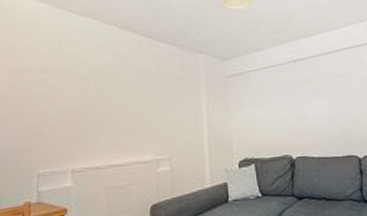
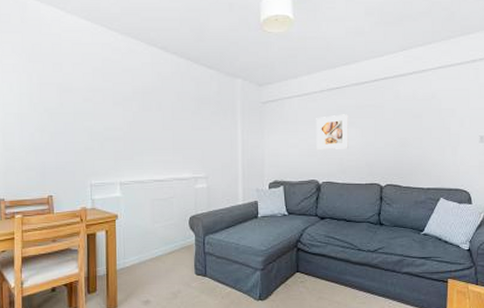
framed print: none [283,84,320,123] -> present [316,114,348,151]

